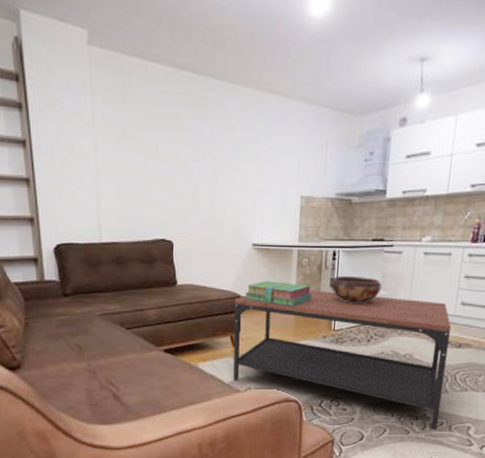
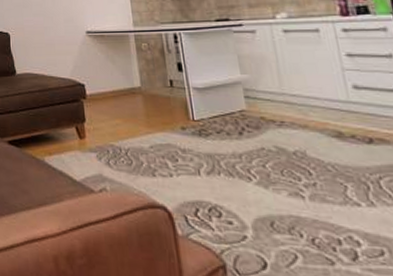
coffee table: present [233,290,451,431] -> none [74,75,378,264]
stack of books: present [245,280,311,307] -> none [86,67,159,94]
decorative bowl: present [330,275,382,304] -> none [177,58,242,90]

